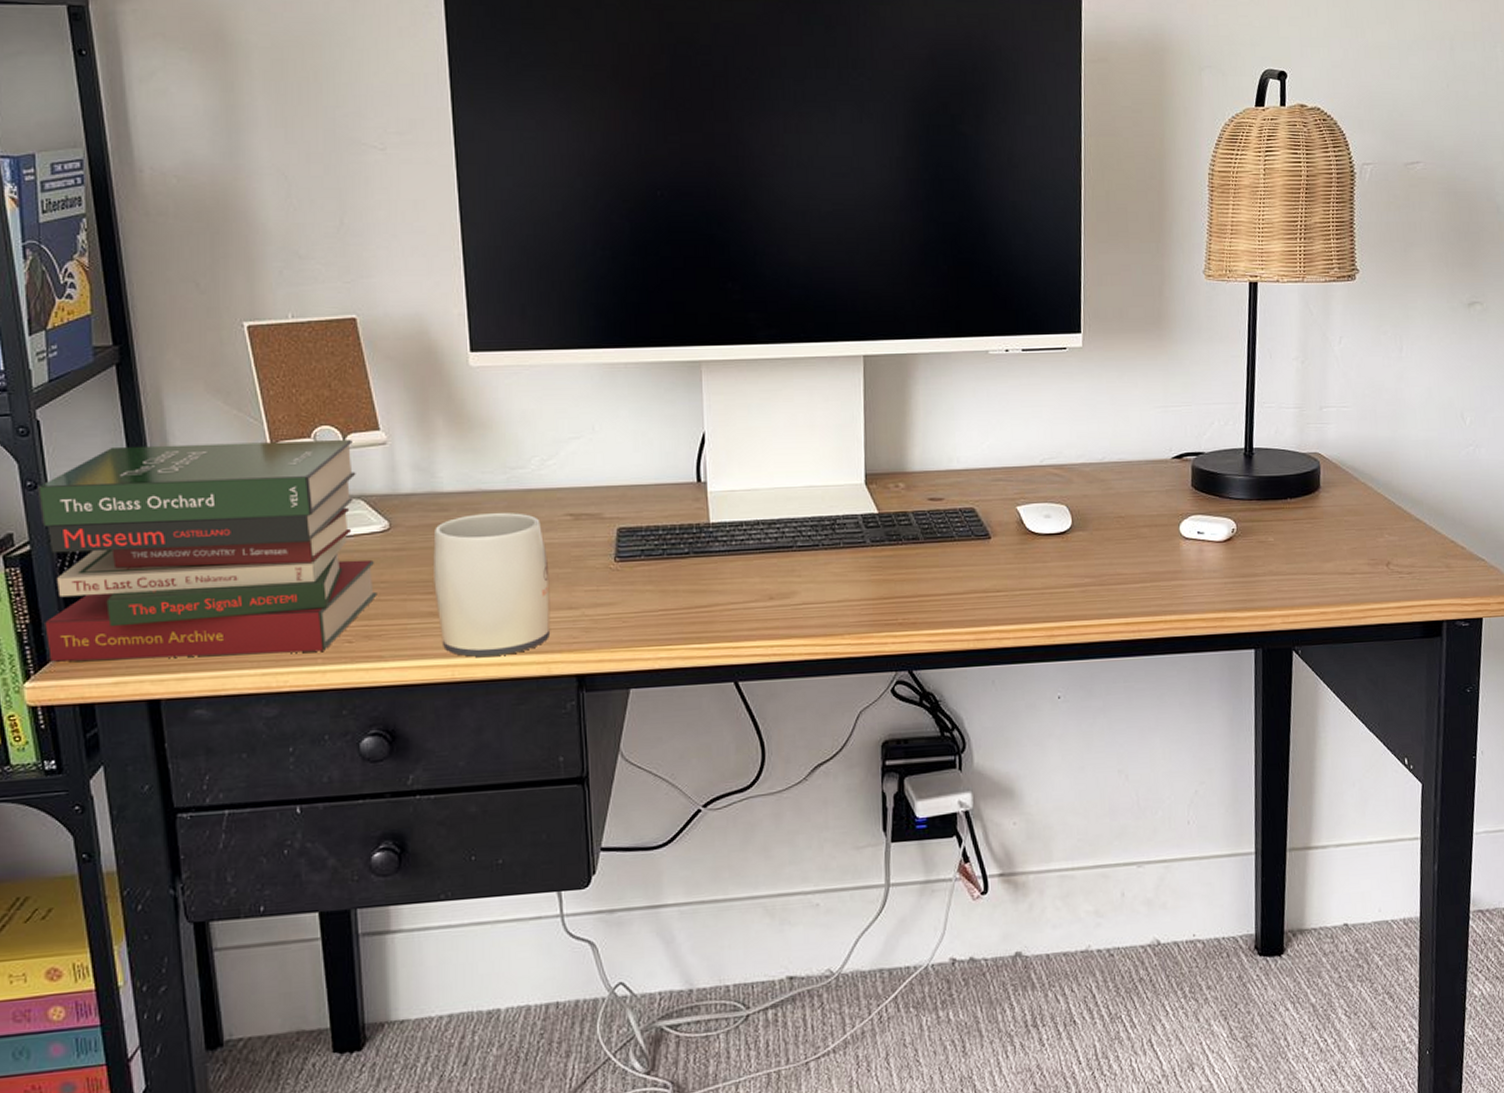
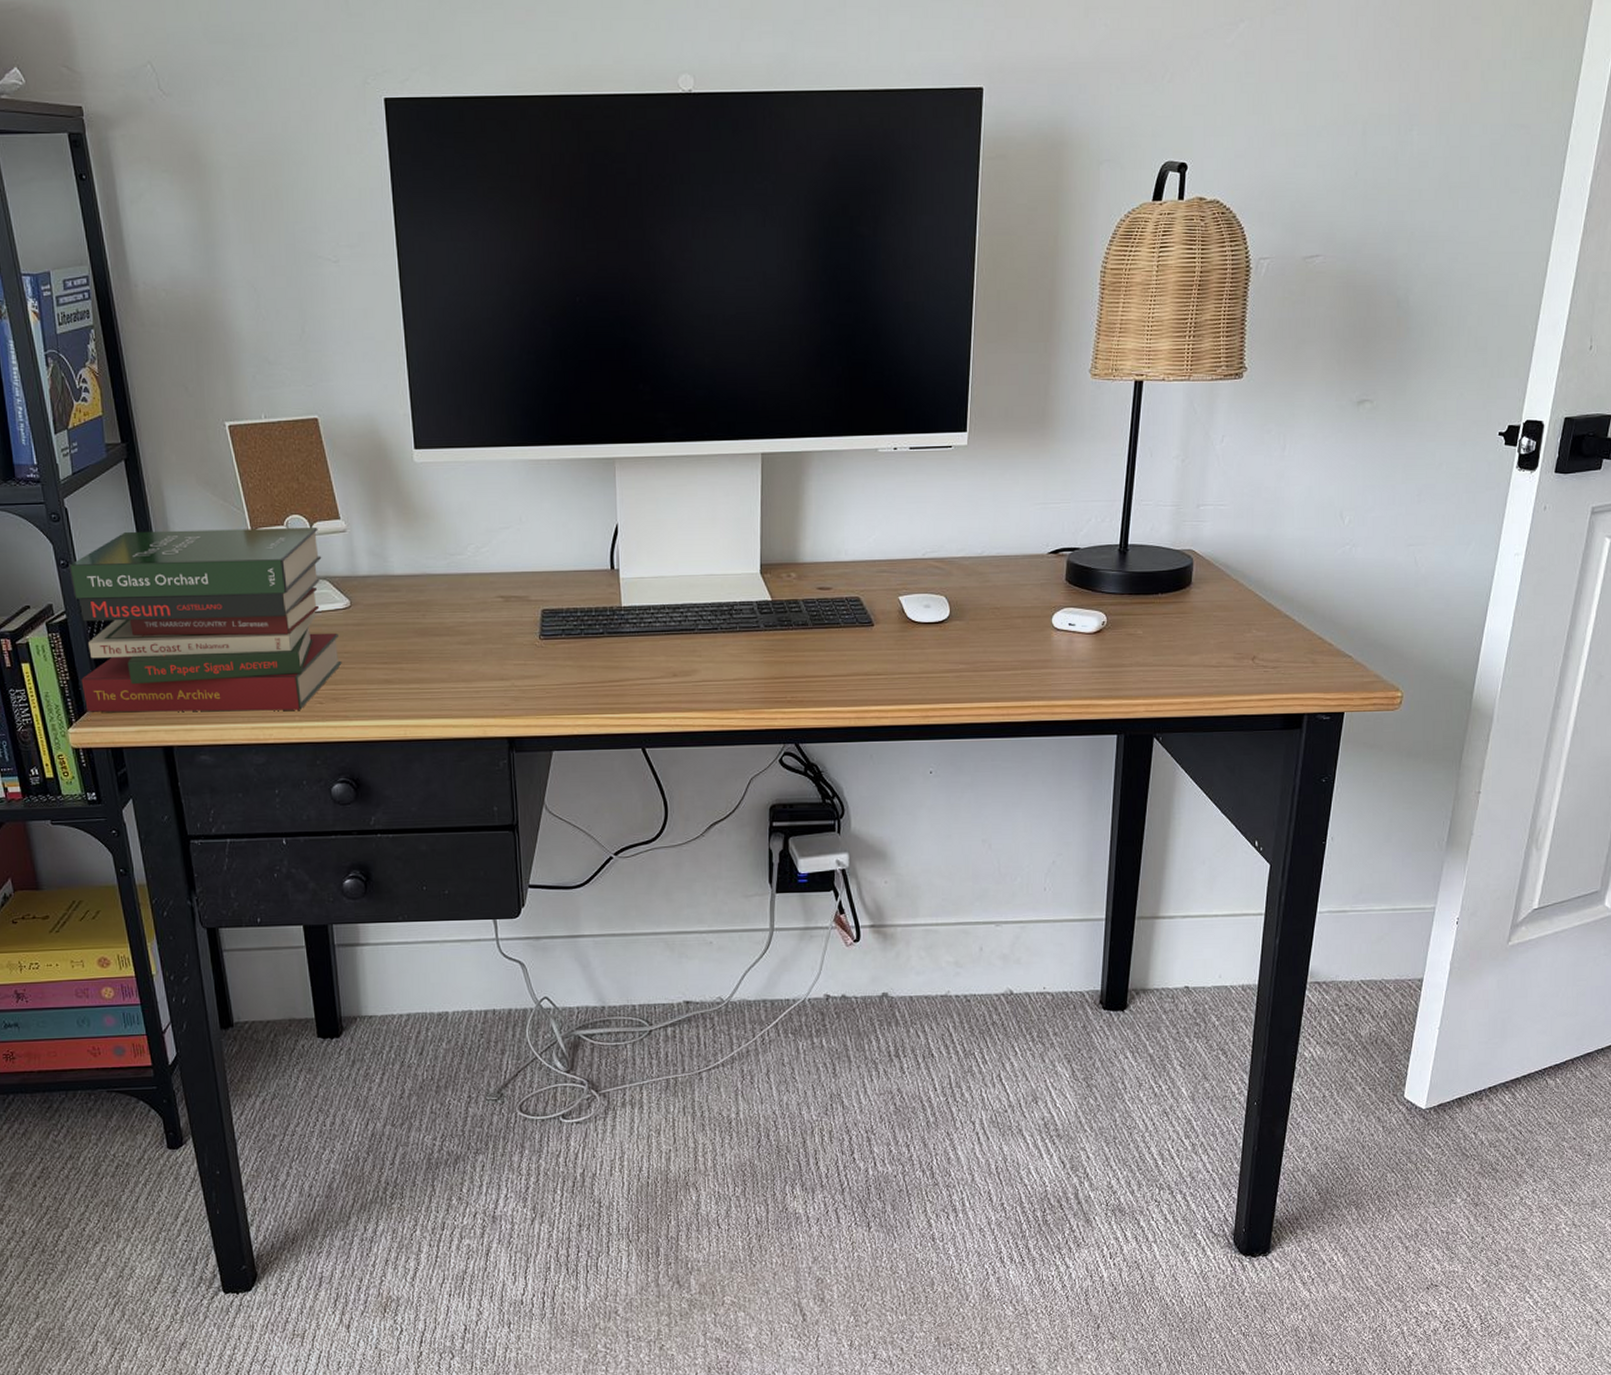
mug: present [432,512,551,657] -> none [386,593,486,719]

